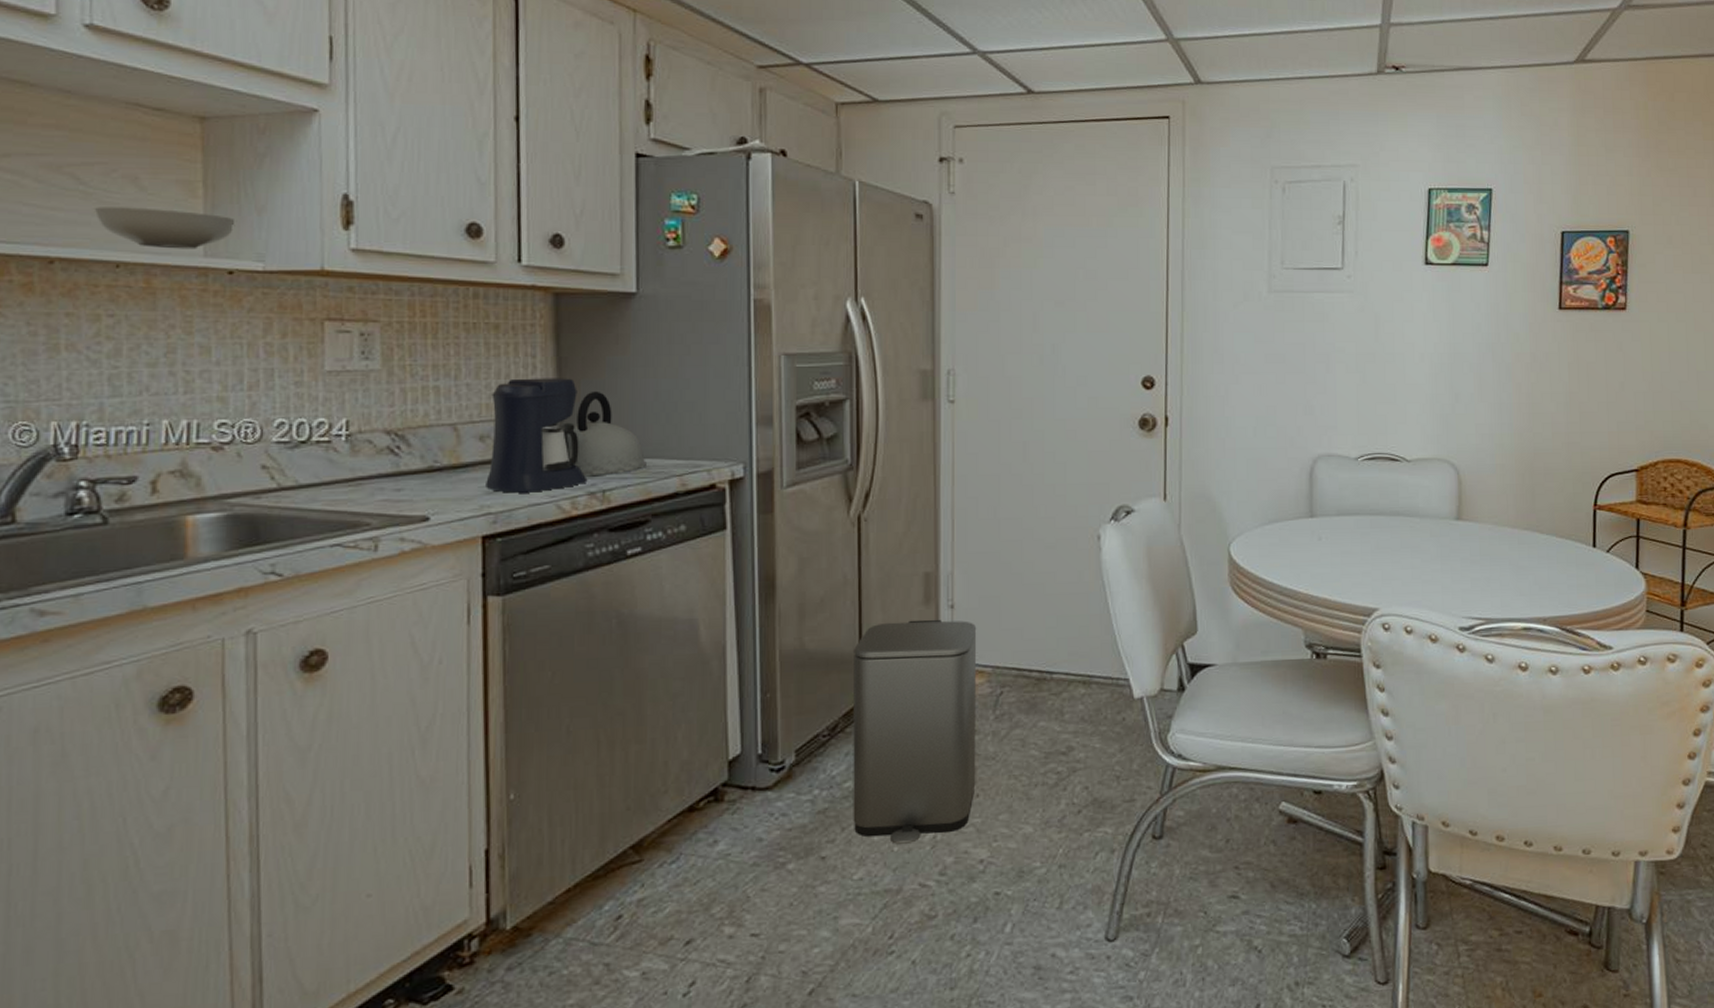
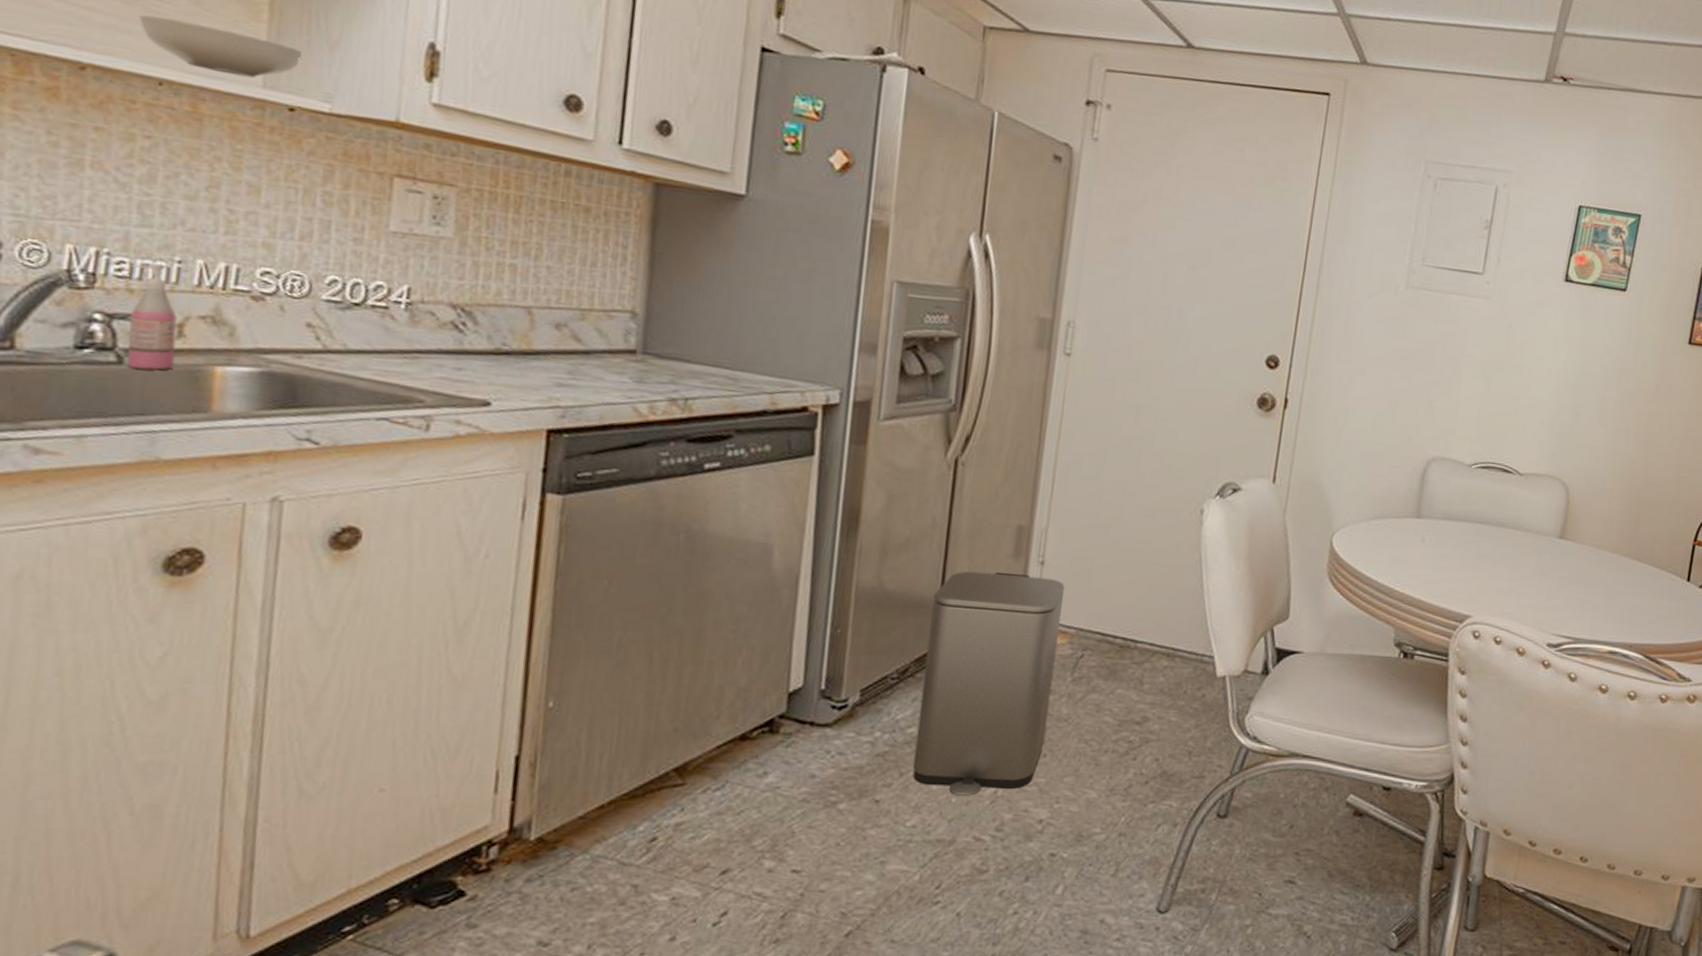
soap dispenser: none [107,430,152,526] -> present [126,263,177,371]
coffee maker: present [486,378,588,493] -> none [556,267,670,391]
kettle: present [558,390,646,477] -> none [643,292,736,384]

